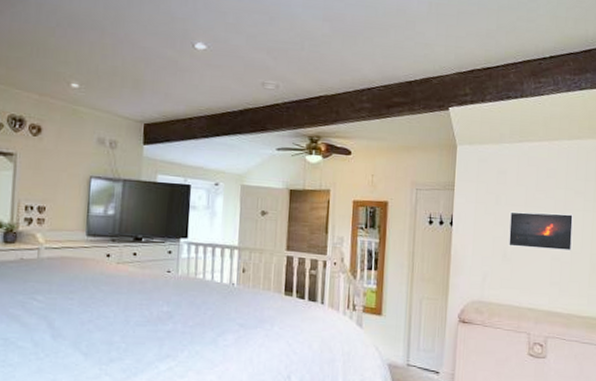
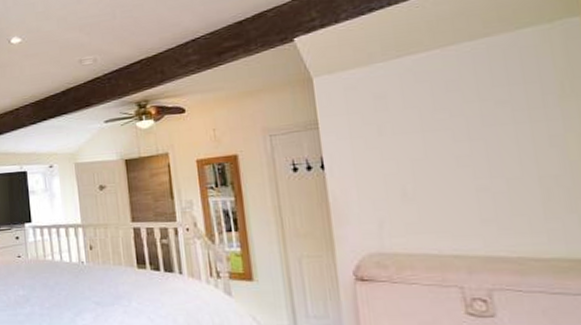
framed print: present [508,211,574,252] -> none [401,131,507,183]

